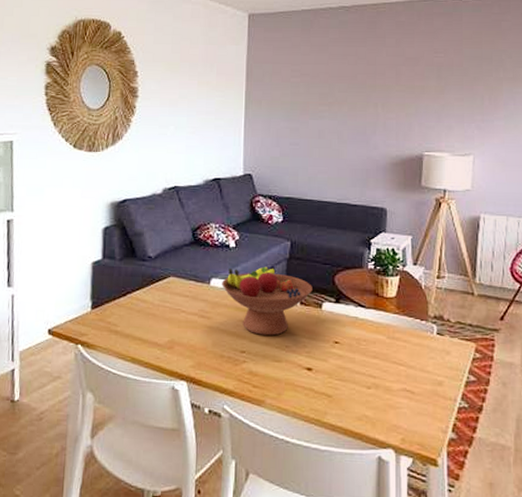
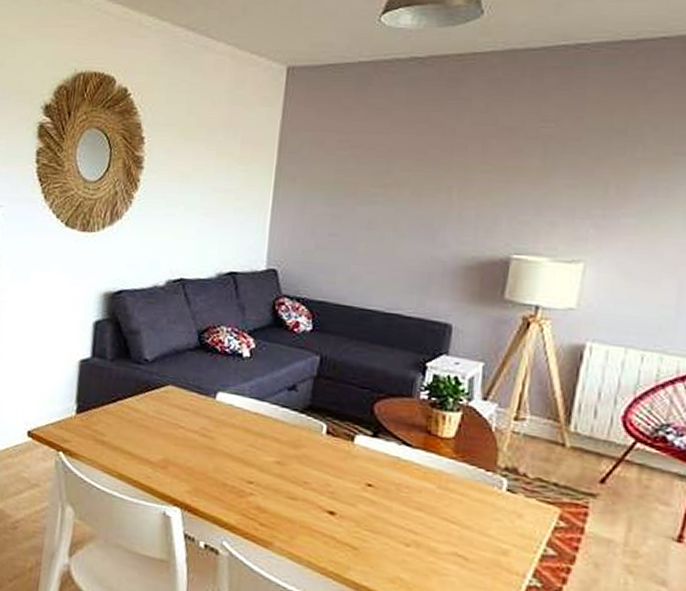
fruit bowl: present [222,266,312,336] -> none [230,382,344,468]

